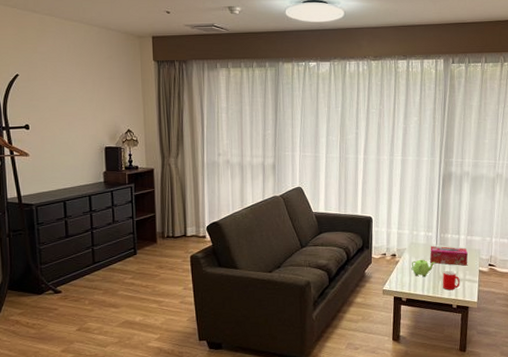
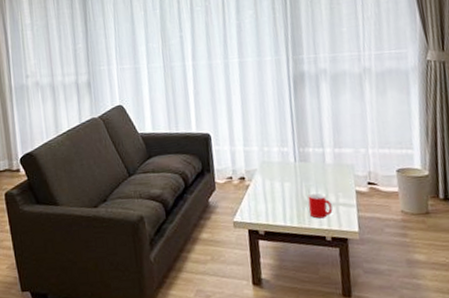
teapot: present [411,259,436,277] -> none [265,181,297,204]
tissue box: present [430,245,468,266] -> none [287,163,340,187]

